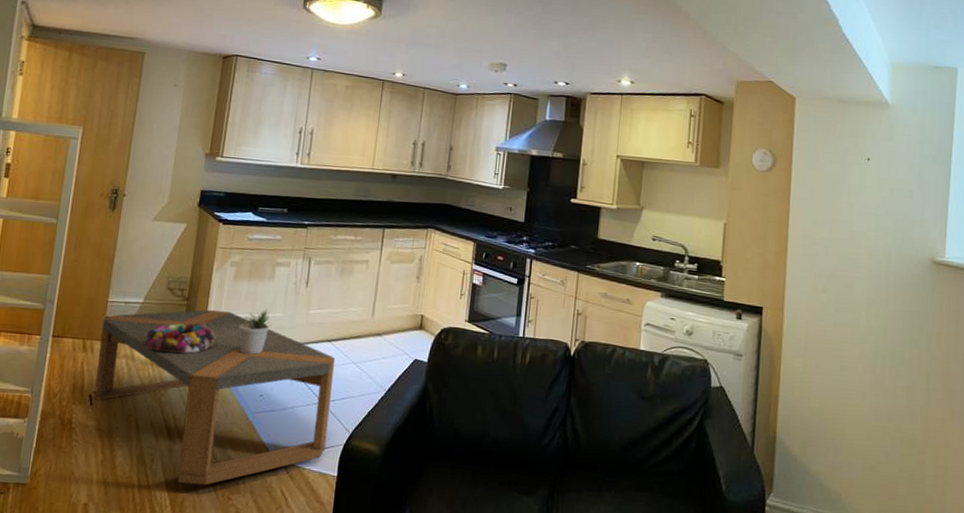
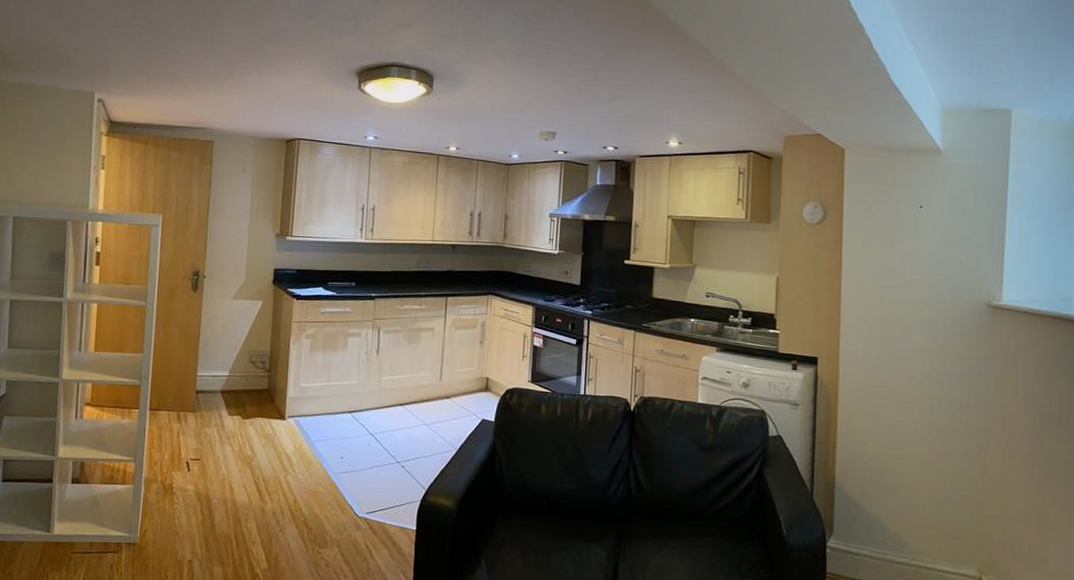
coffee table: present [93,309,336,486] -> none [190,379,408,541]
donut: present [145,322,217,354] -> none [233,392,298,422]
potted plant: present [238,309,272,355] -> none [317,377,347,420]

